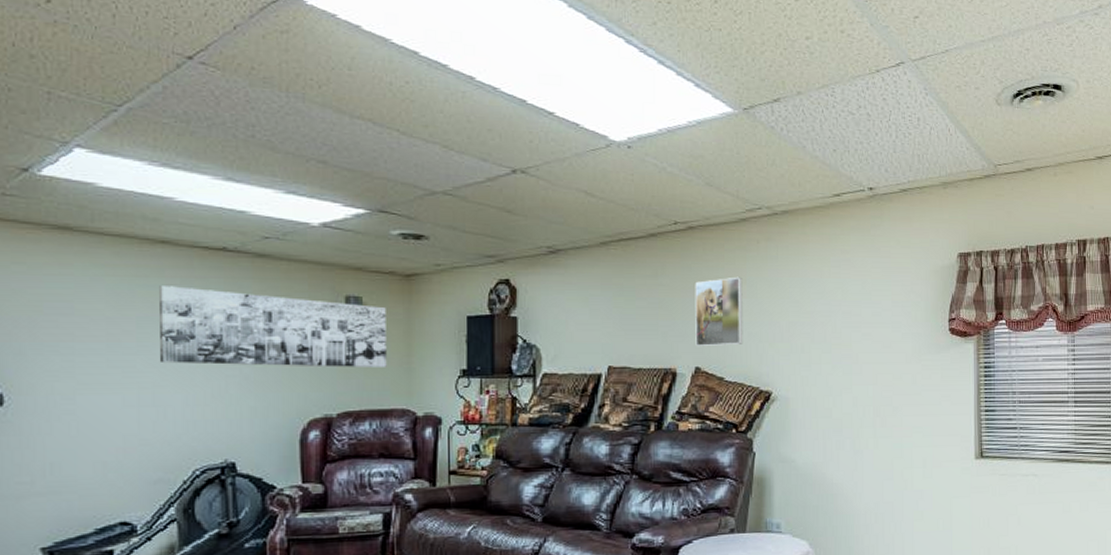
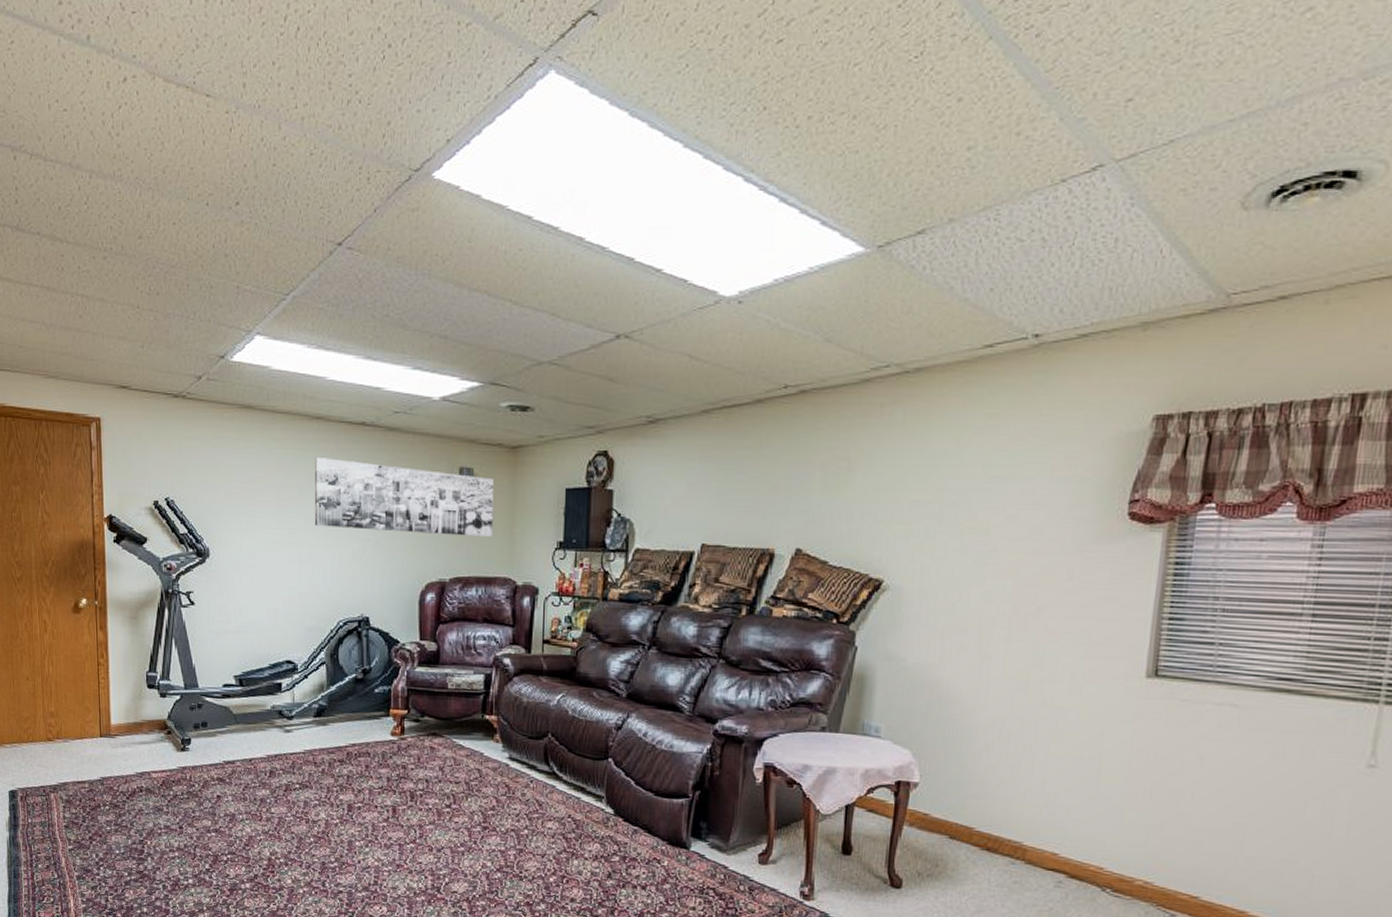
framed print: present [695,276,743,347] -> none [798,447,859,527]

